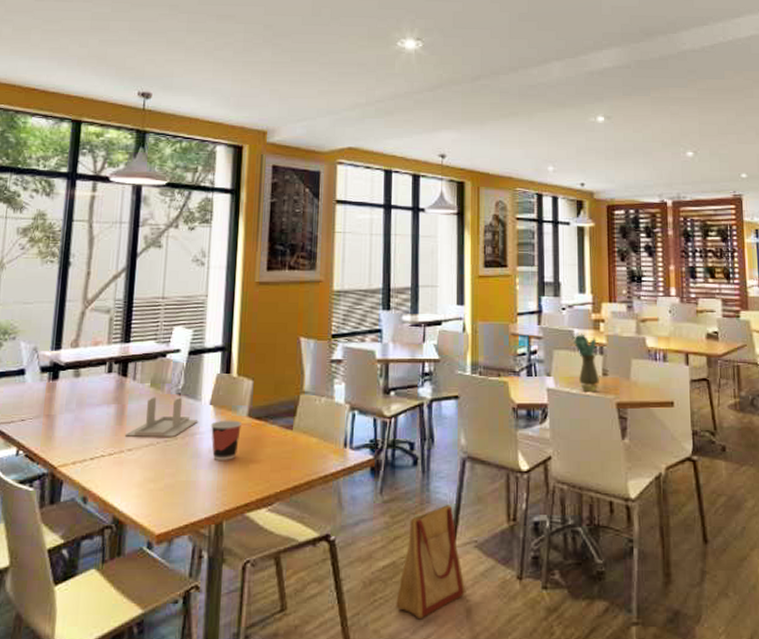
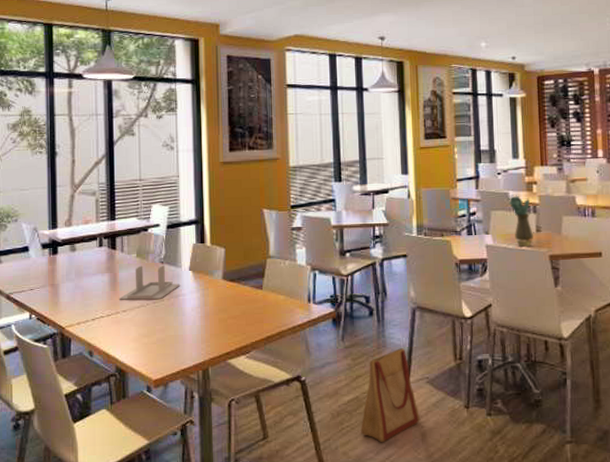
cup: present [210,420,241,460] -> none [191,283,218,317]

